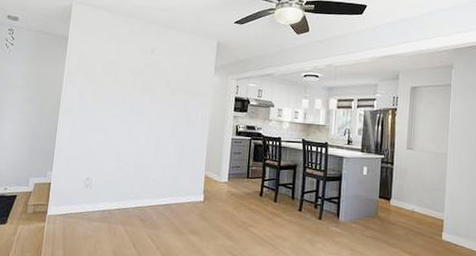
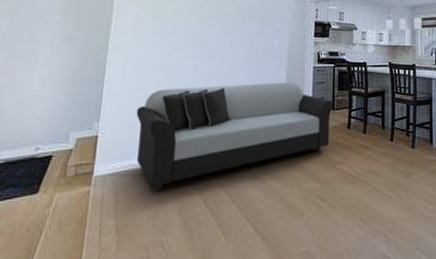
sofa: none [80,148,248,233] -> present [136,82,334,191]

